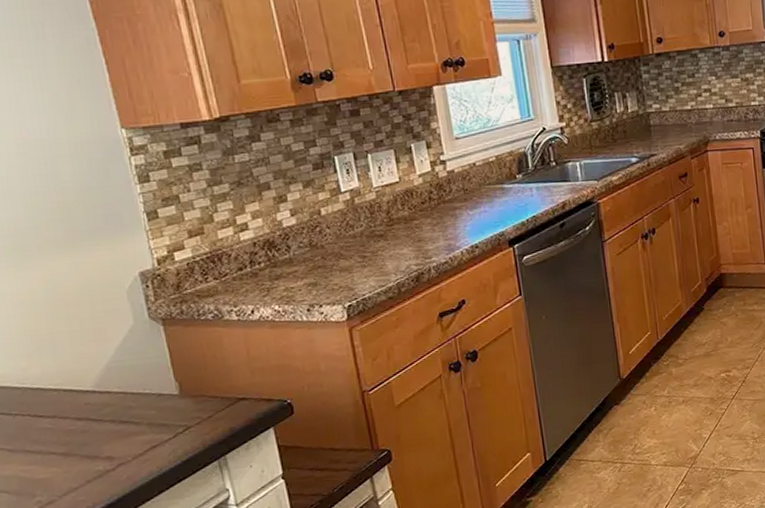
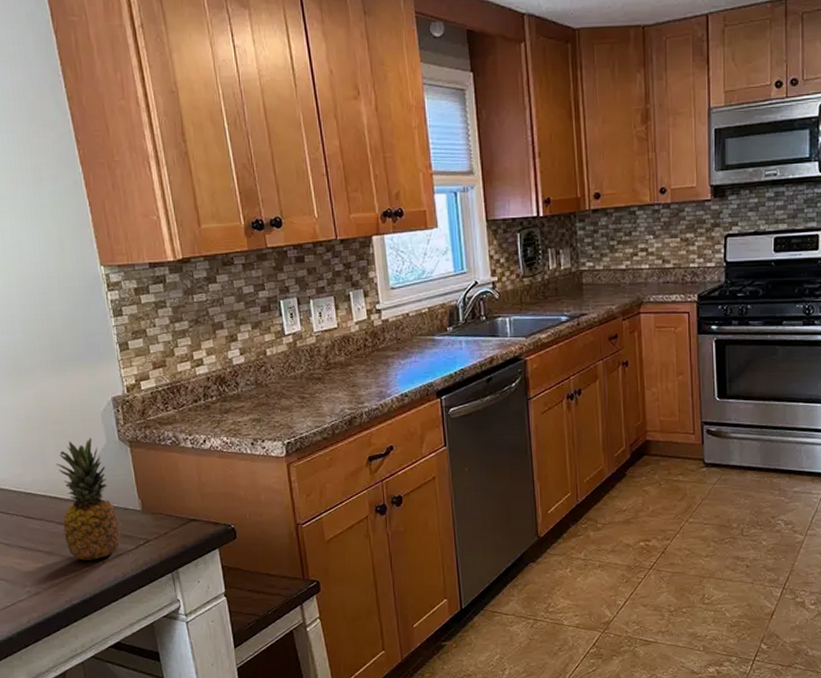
fruit: none [71,319,155,458] -> present [56,438,121,560]

